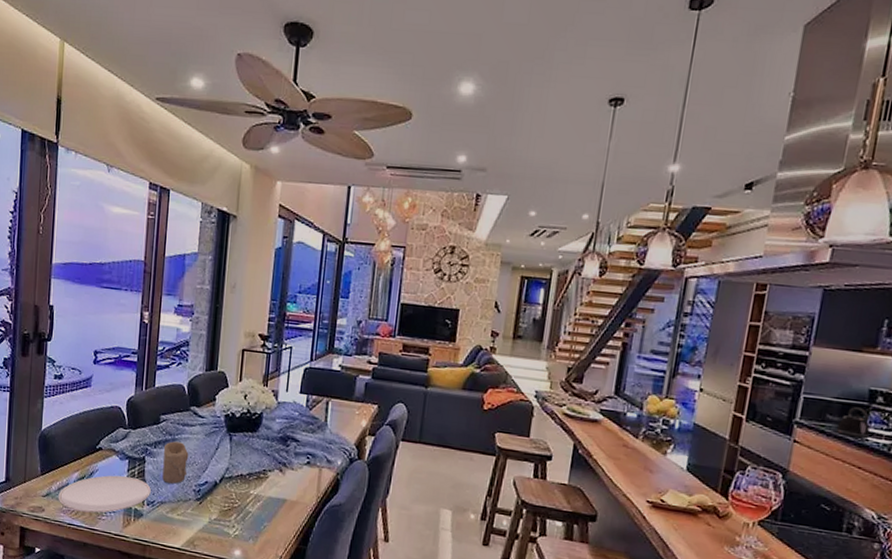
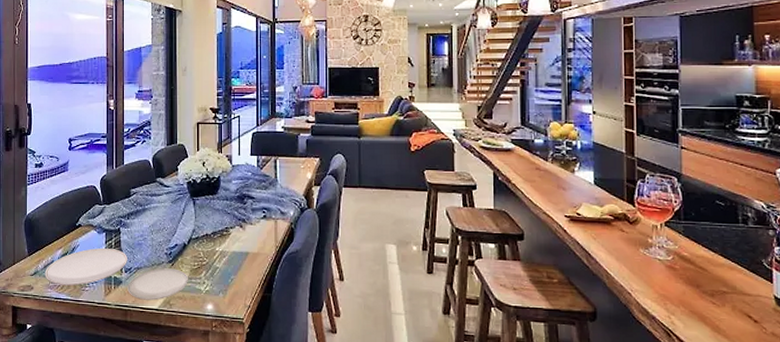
plate: none [148,505,217,539] -> present [127,268,188,301]
candle: present [162,441,189,484] -> none [135,211,159,250]
kettle: present [835,407,870,439] -> none [715,112,745,139]

